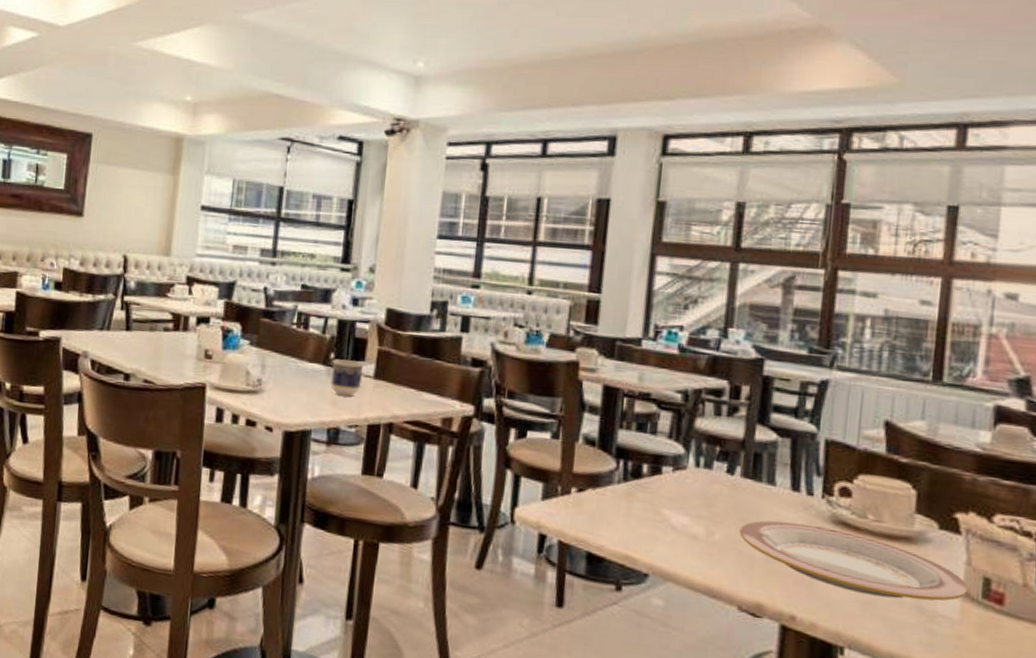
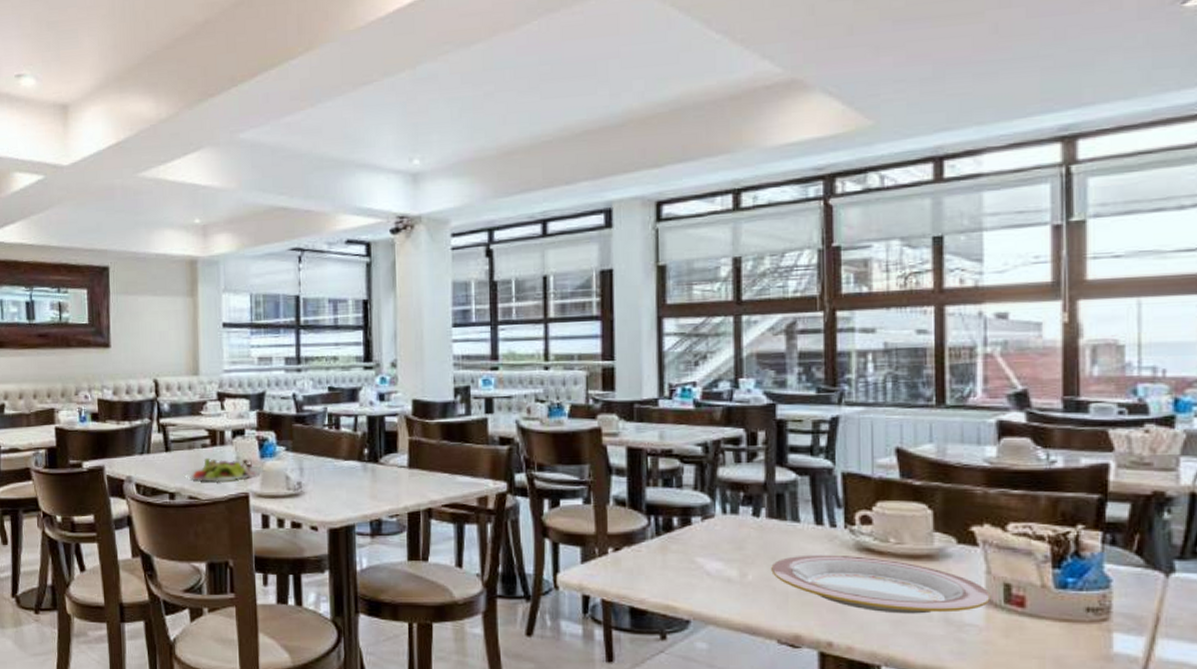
salad plate: none [142,342,224,369] -> present [184,457,263,483]
cup: present [330,359,364,397] -> none [367,452,397,488]

